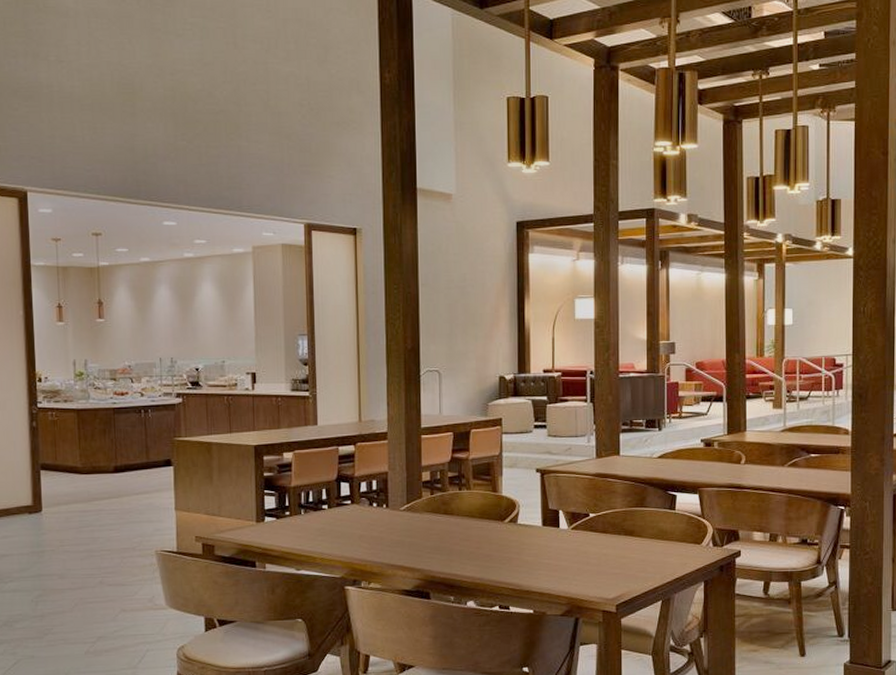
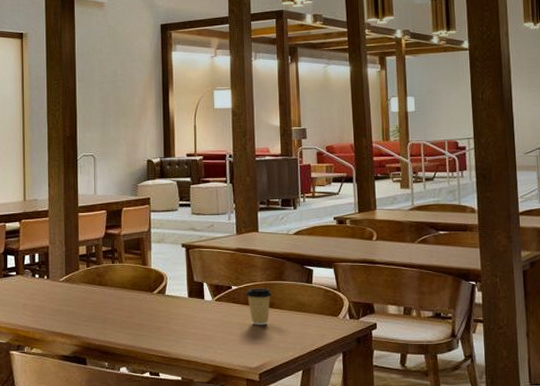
coffee cup: none [604,515,632,555] -> present [246,288,272,326]

